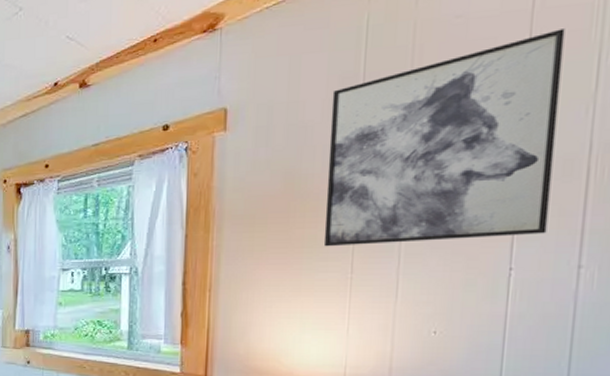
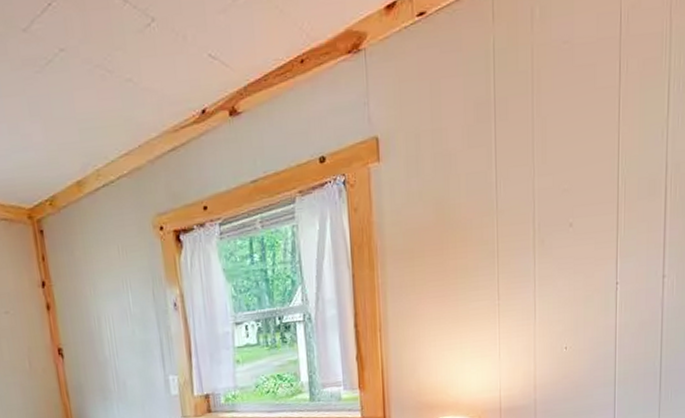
wall art: present [323,29,565,247] -> none [469,56,644,276]

